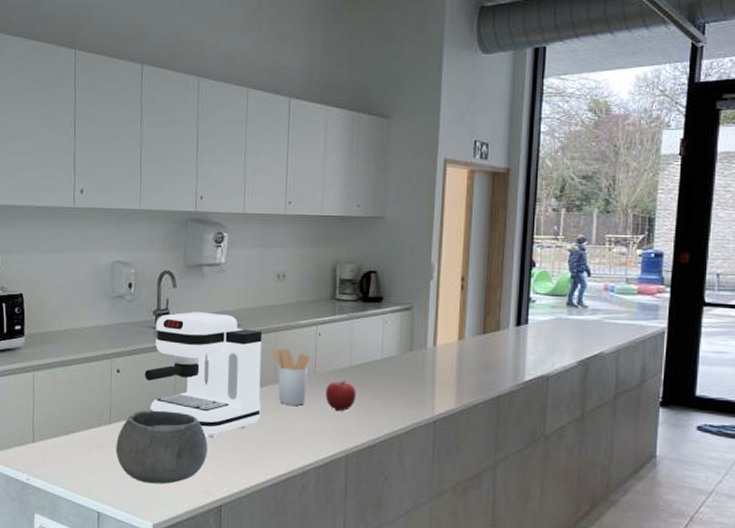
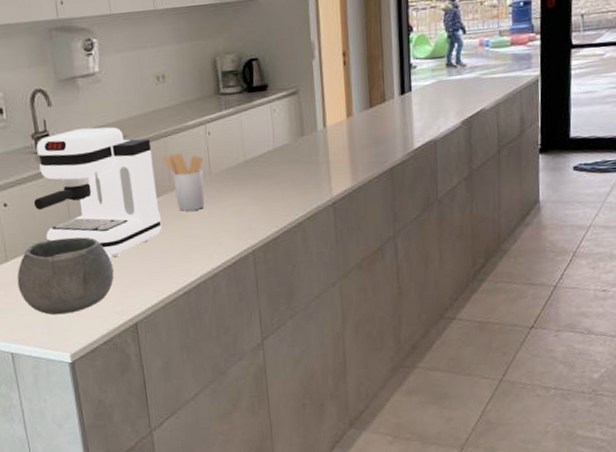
fruit: present [325,381,356,412] -> none [223,177,255,209]

